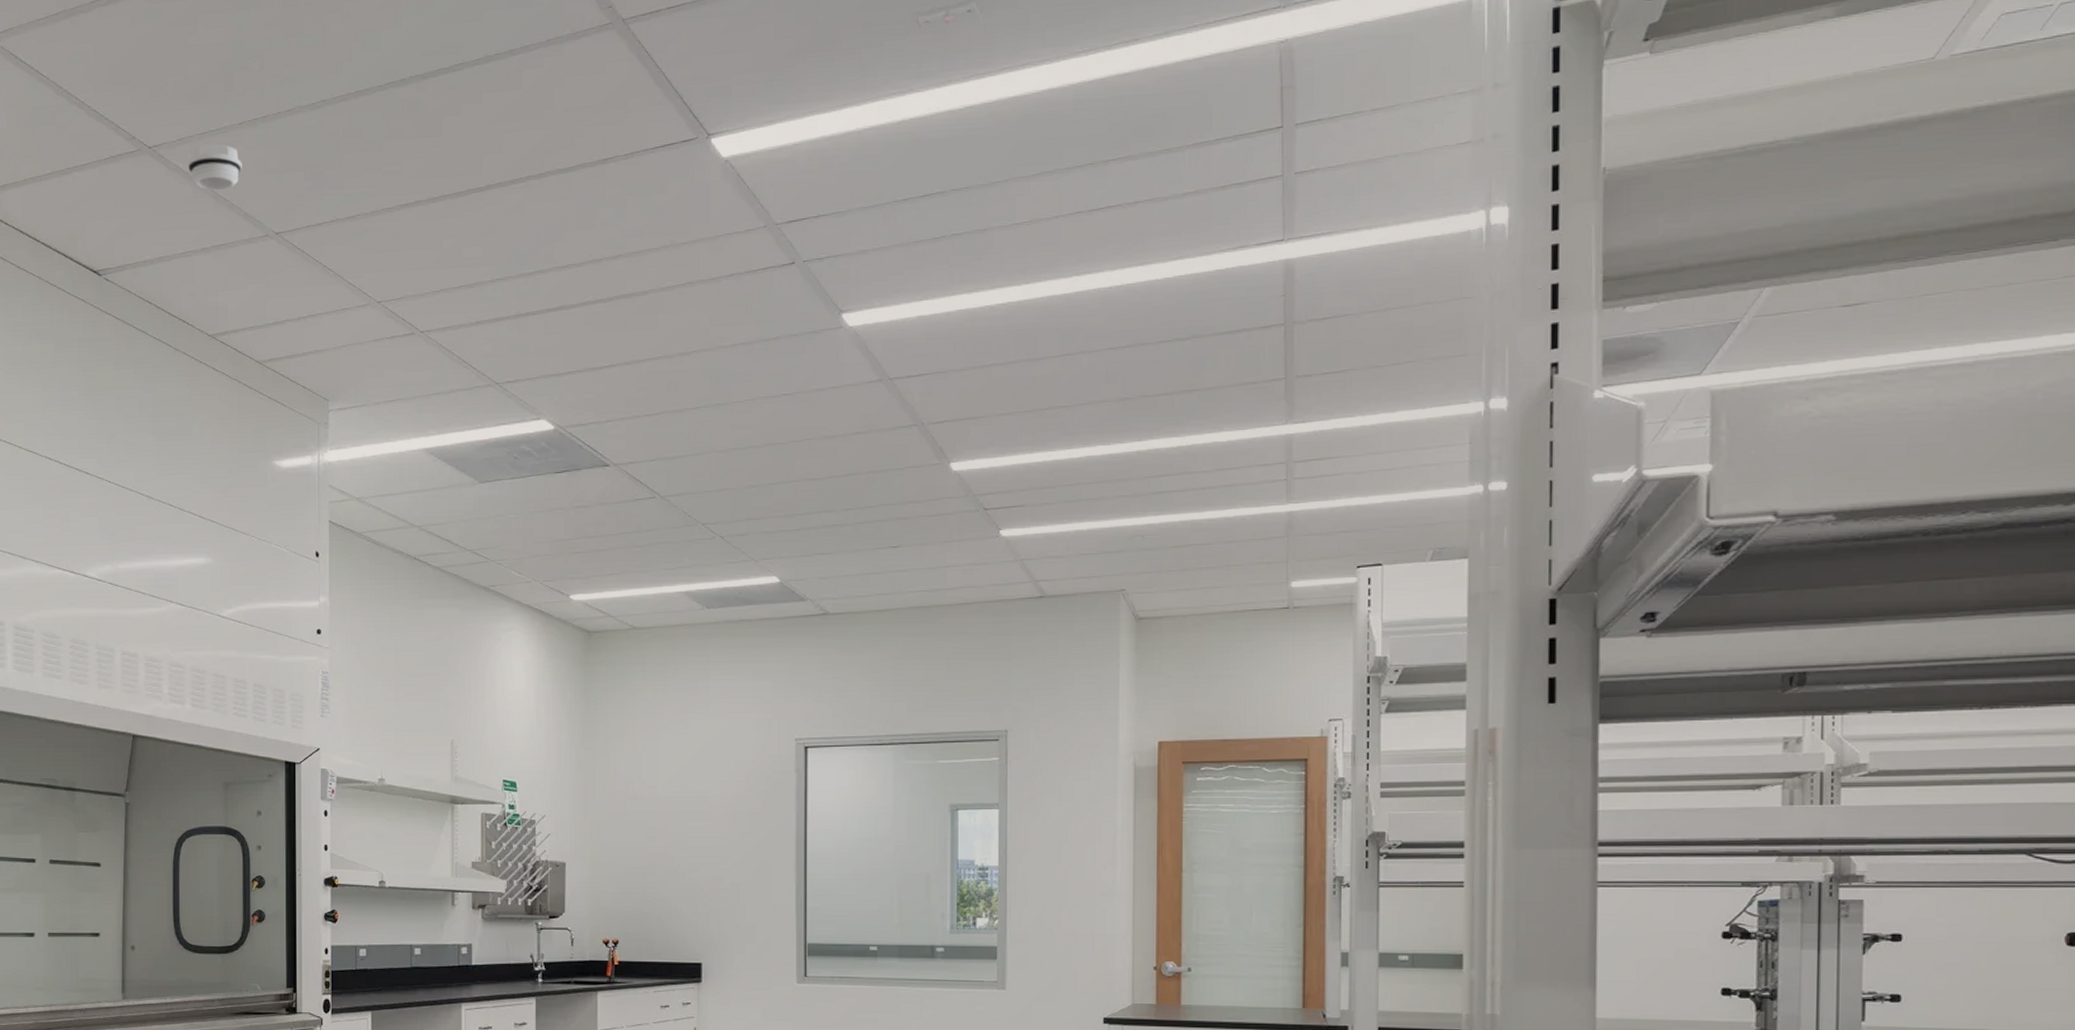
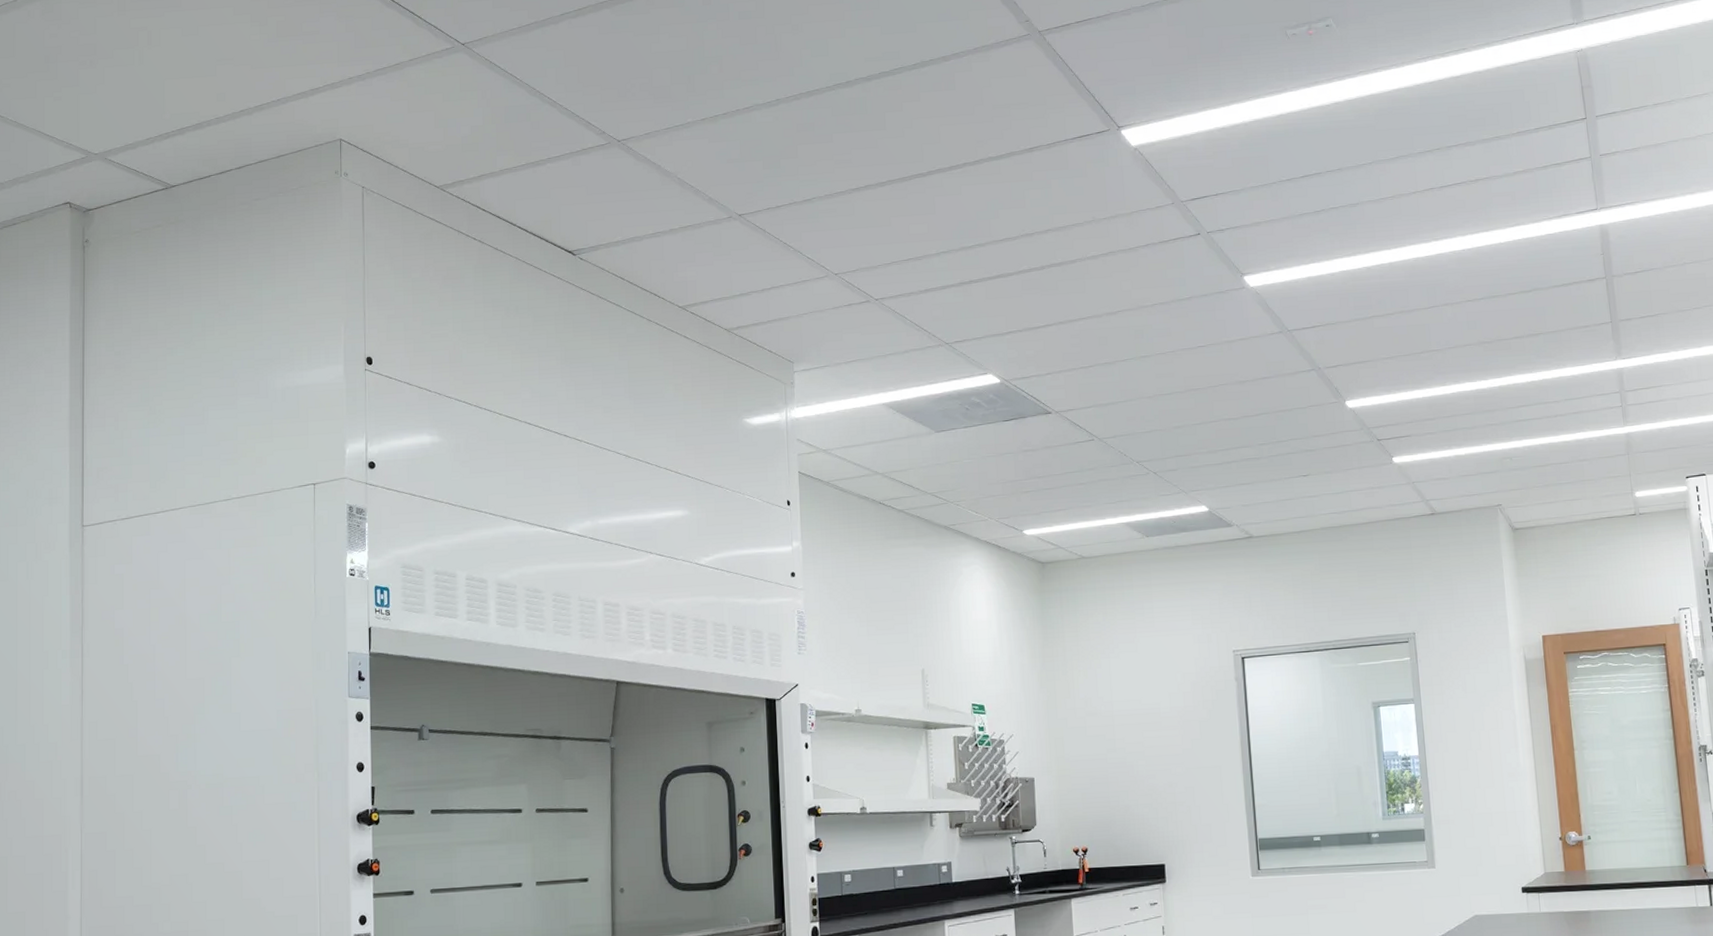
smoke detector: present [187,143,242,191] -> none [654,137,706,179]

